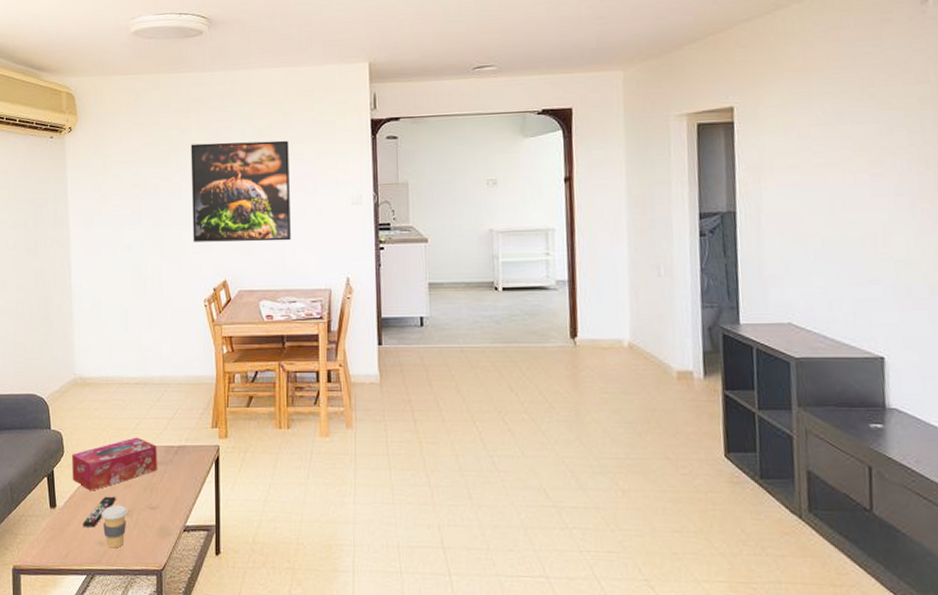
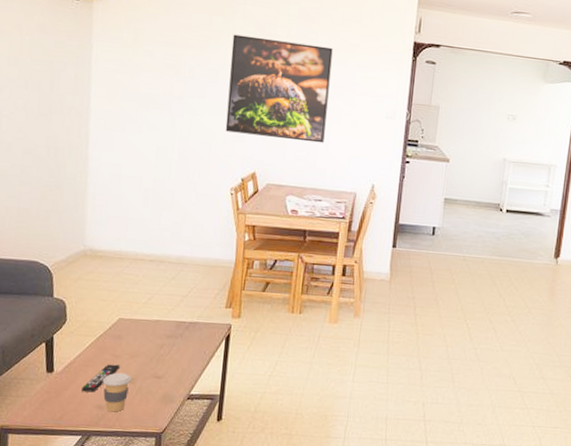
tissue box: present [71,437,157,491] -> none [73,311,168,359]

